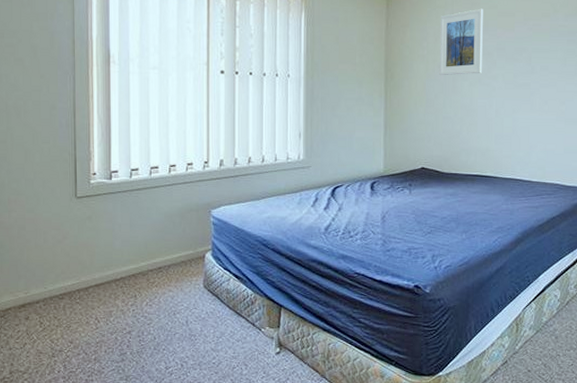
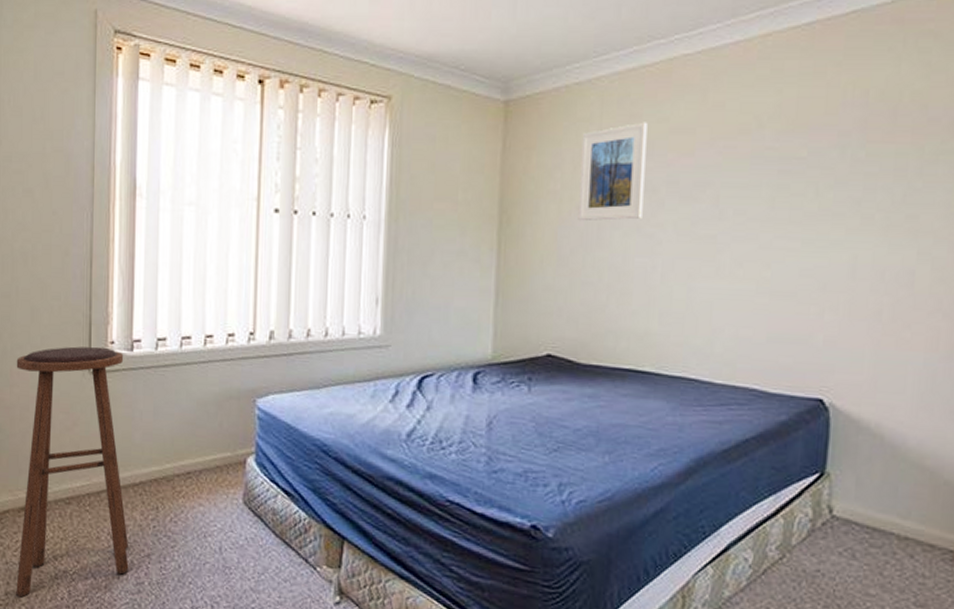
stool: none [13,177,114,374] -> present [16,346,129,598]

